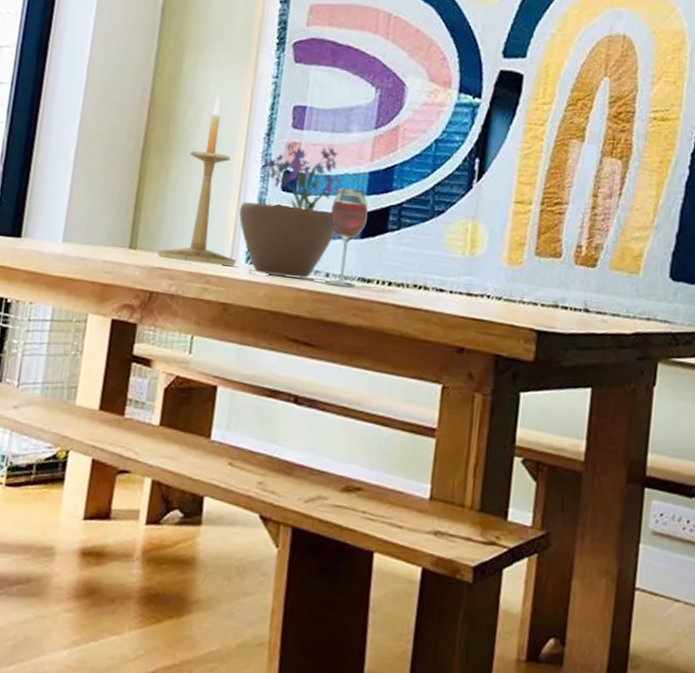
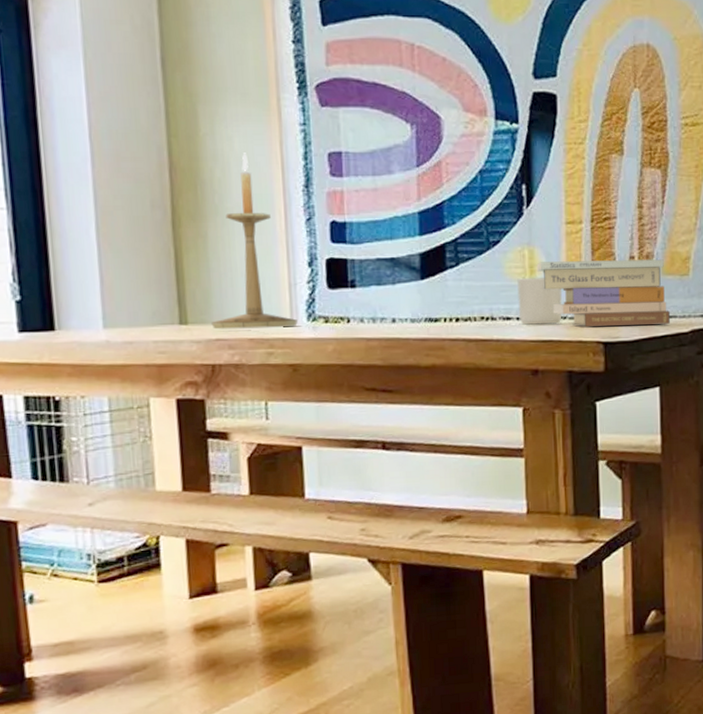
bowl: present [239,202,335,279] -> none [290,256,394,329]
flowers: present [263,141,341,212] -> none [306,190,392,259]
wineglass: present [325,188,368,288] -> none [386,230,425,330]
mug: none [453,251,502,304] -> present [517,278,563,325]
books: none [478,238,614,323] -> present [536,259,671,327]

